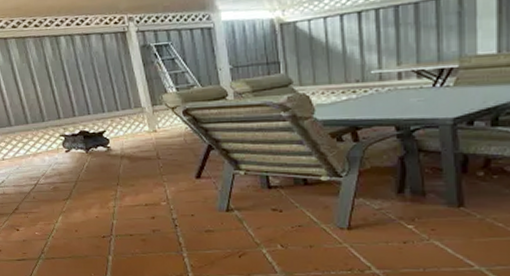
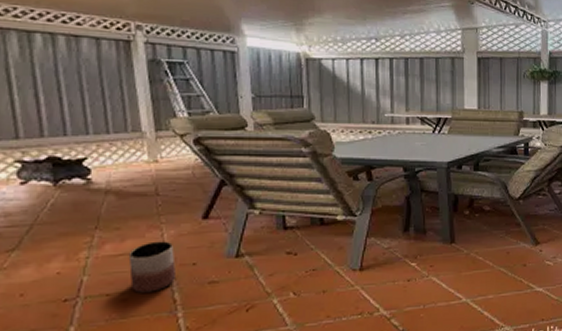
planter: none [142,196,180,235] -> present [128,241,177,293]

